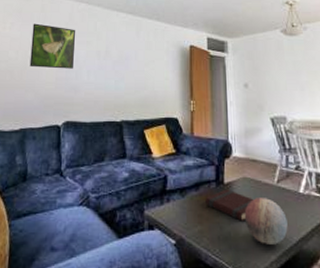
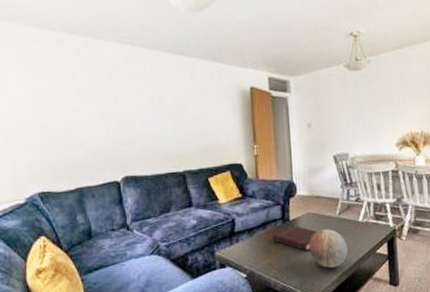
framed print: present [29,23,76,69] -> none [70,71,125,122]

